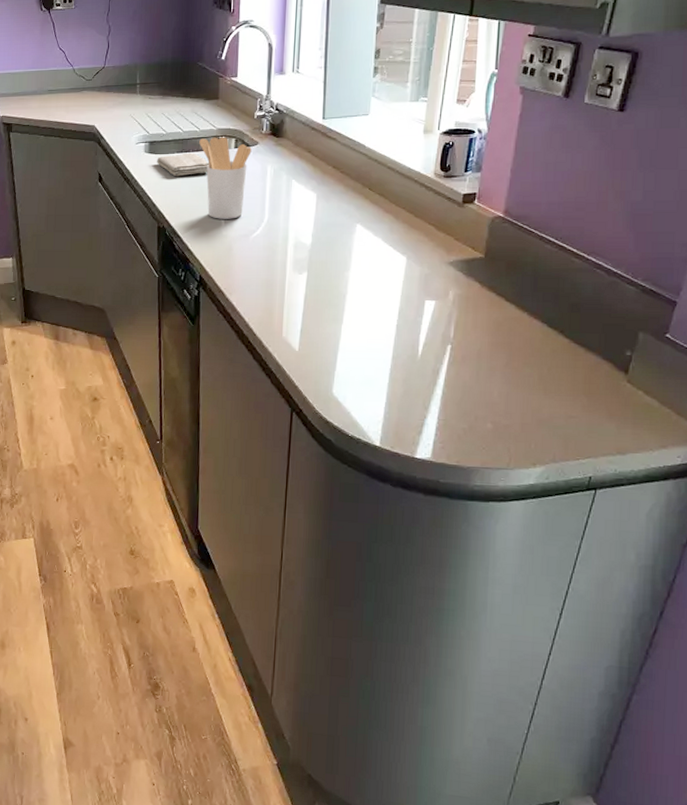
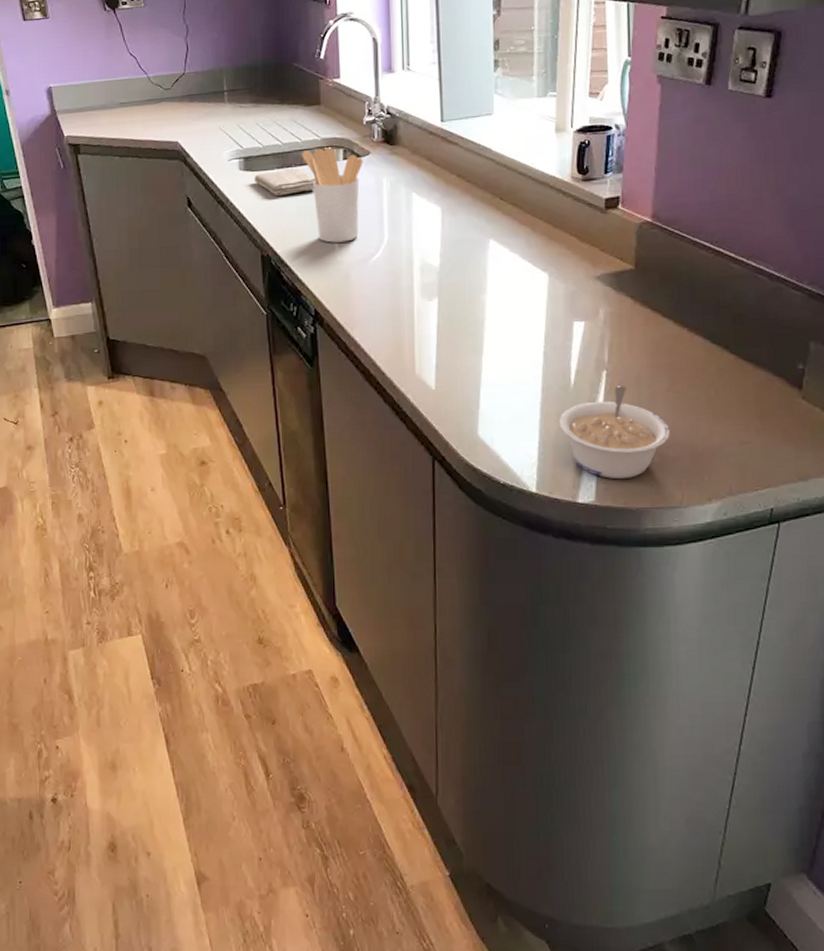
legume: none [405,359,504,440] -> present [559,386,670,479]

